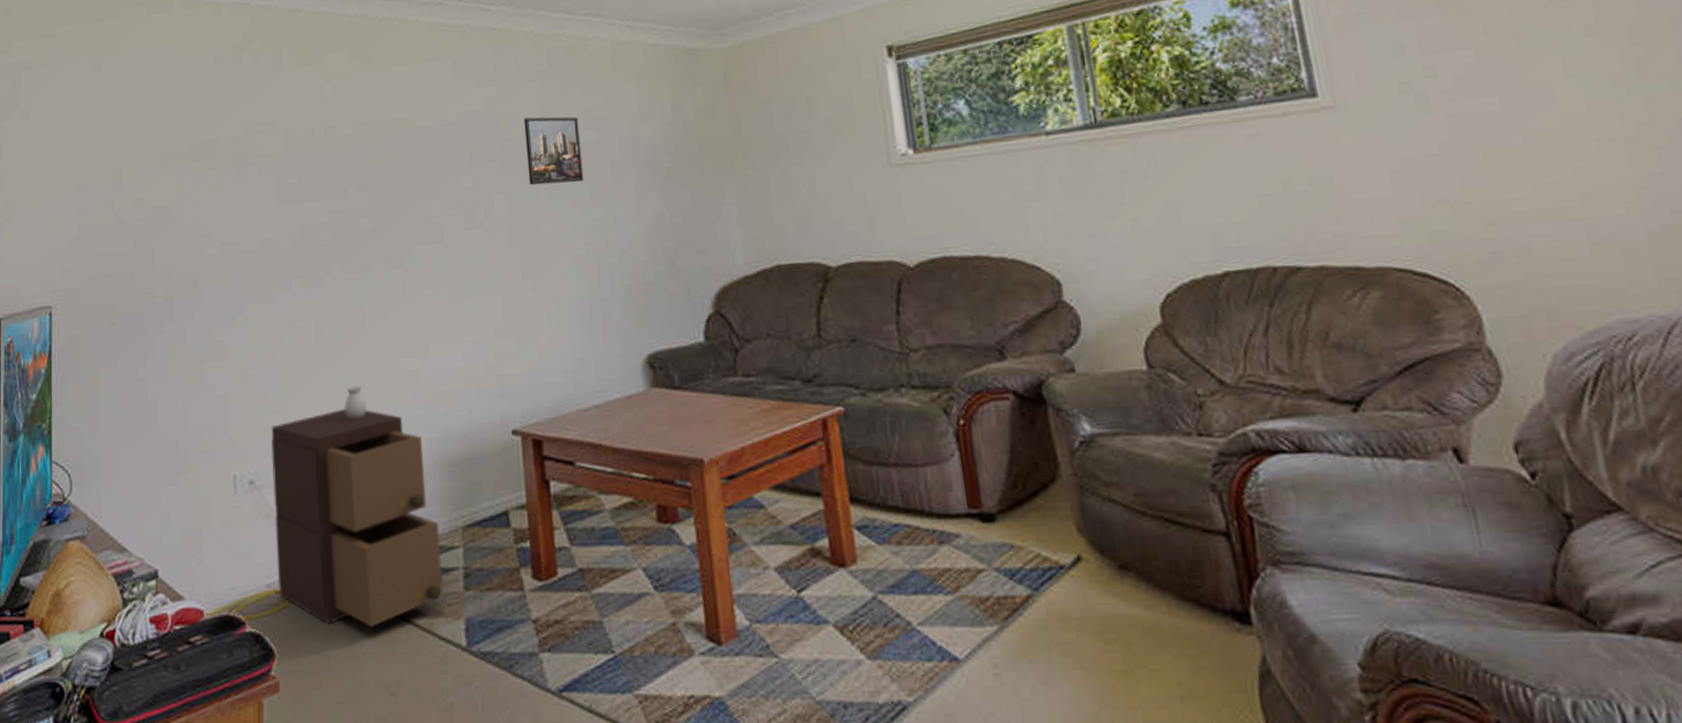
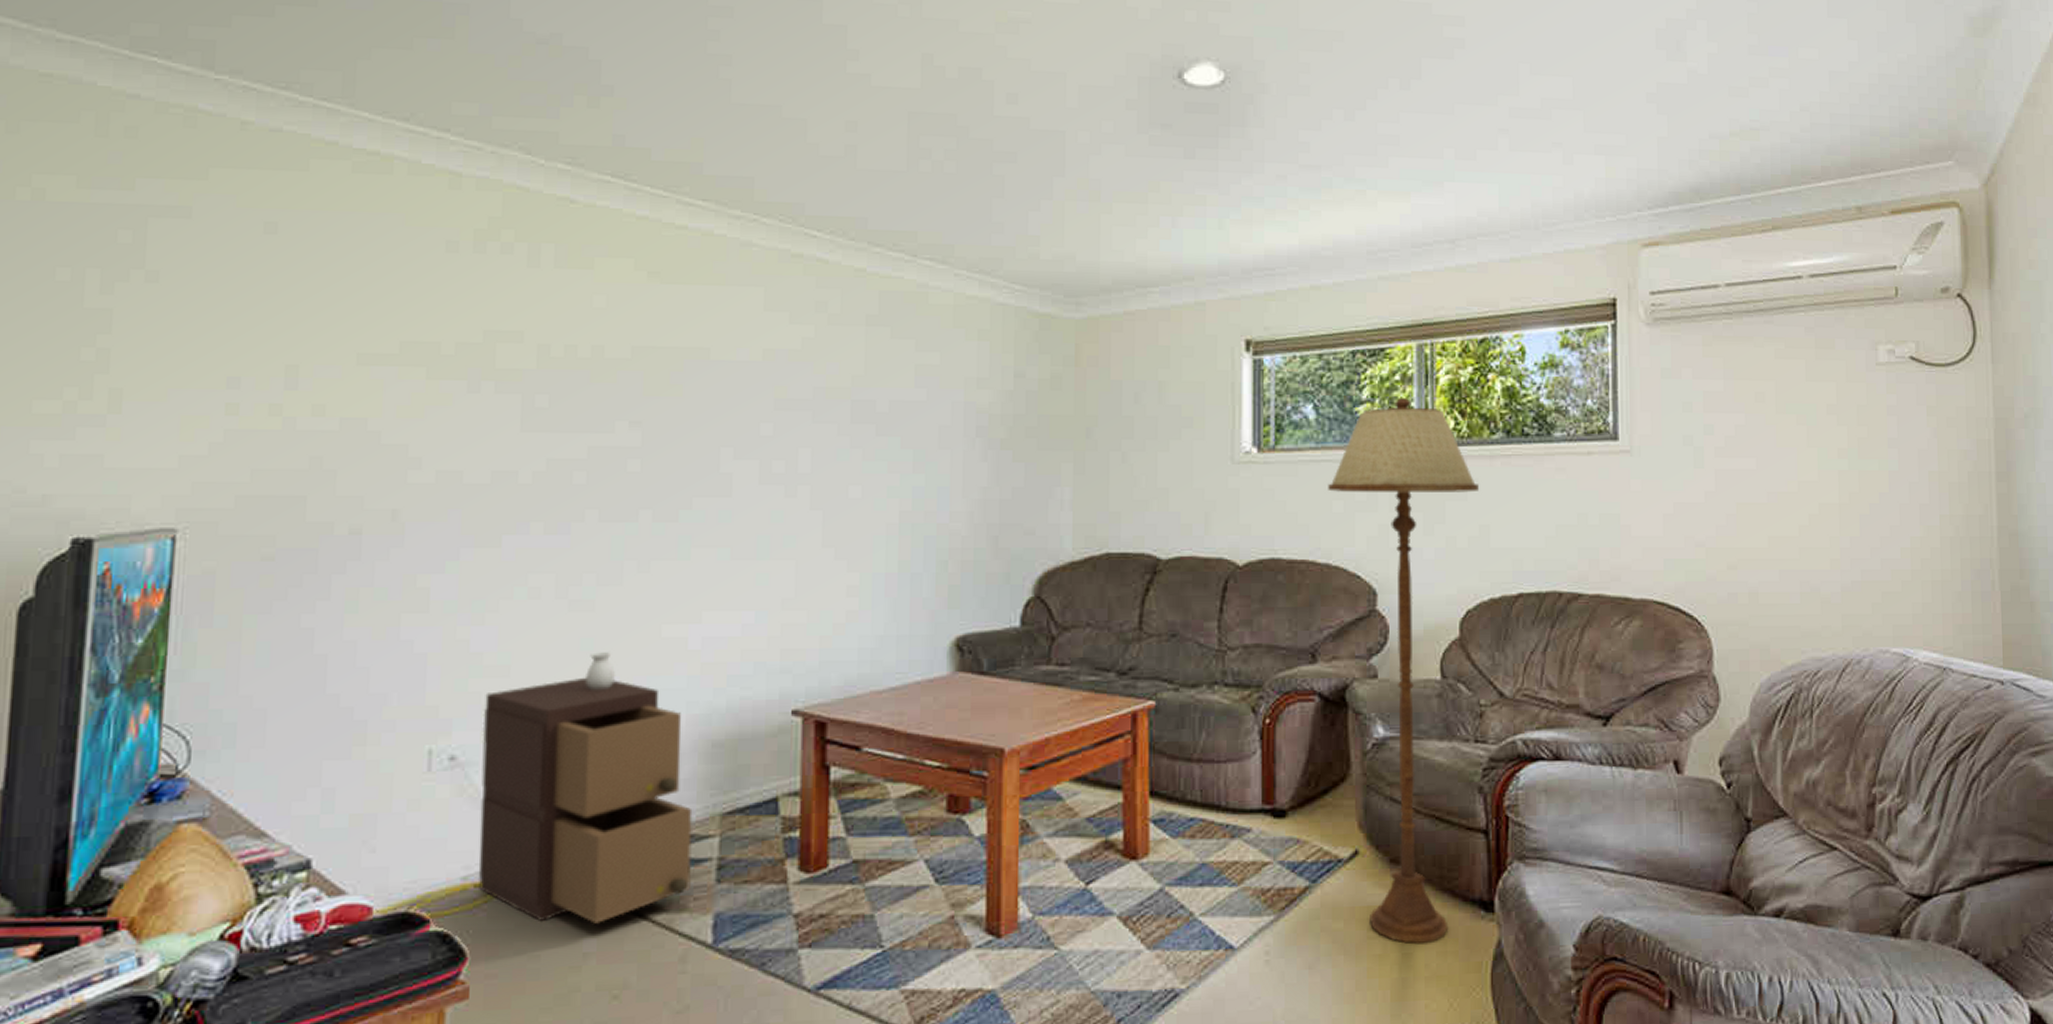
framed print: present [524,116,584,186] -> none [842,366,908,445]
floor lamp: none [992,81,1200,658] -> present [1328,398,1480,944]

